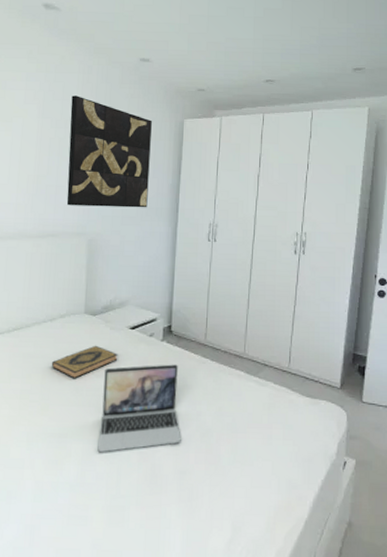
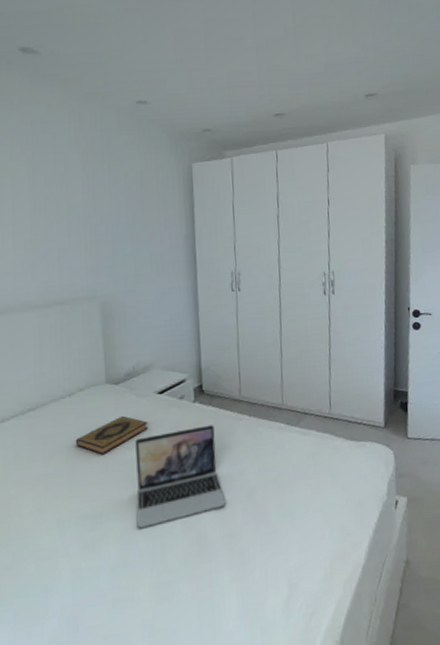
wall art: present [66,95,152,208] -> none [64,147,162,269]

